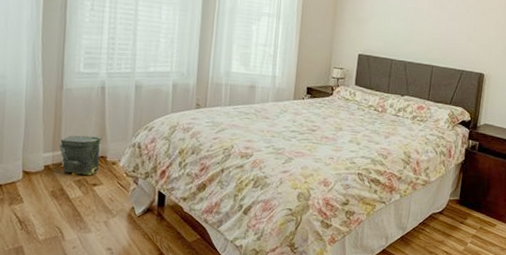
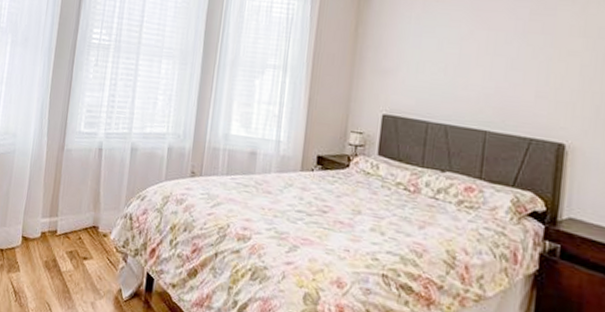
bag: present [60,135,102,175] -> none [56,200,95,247]

